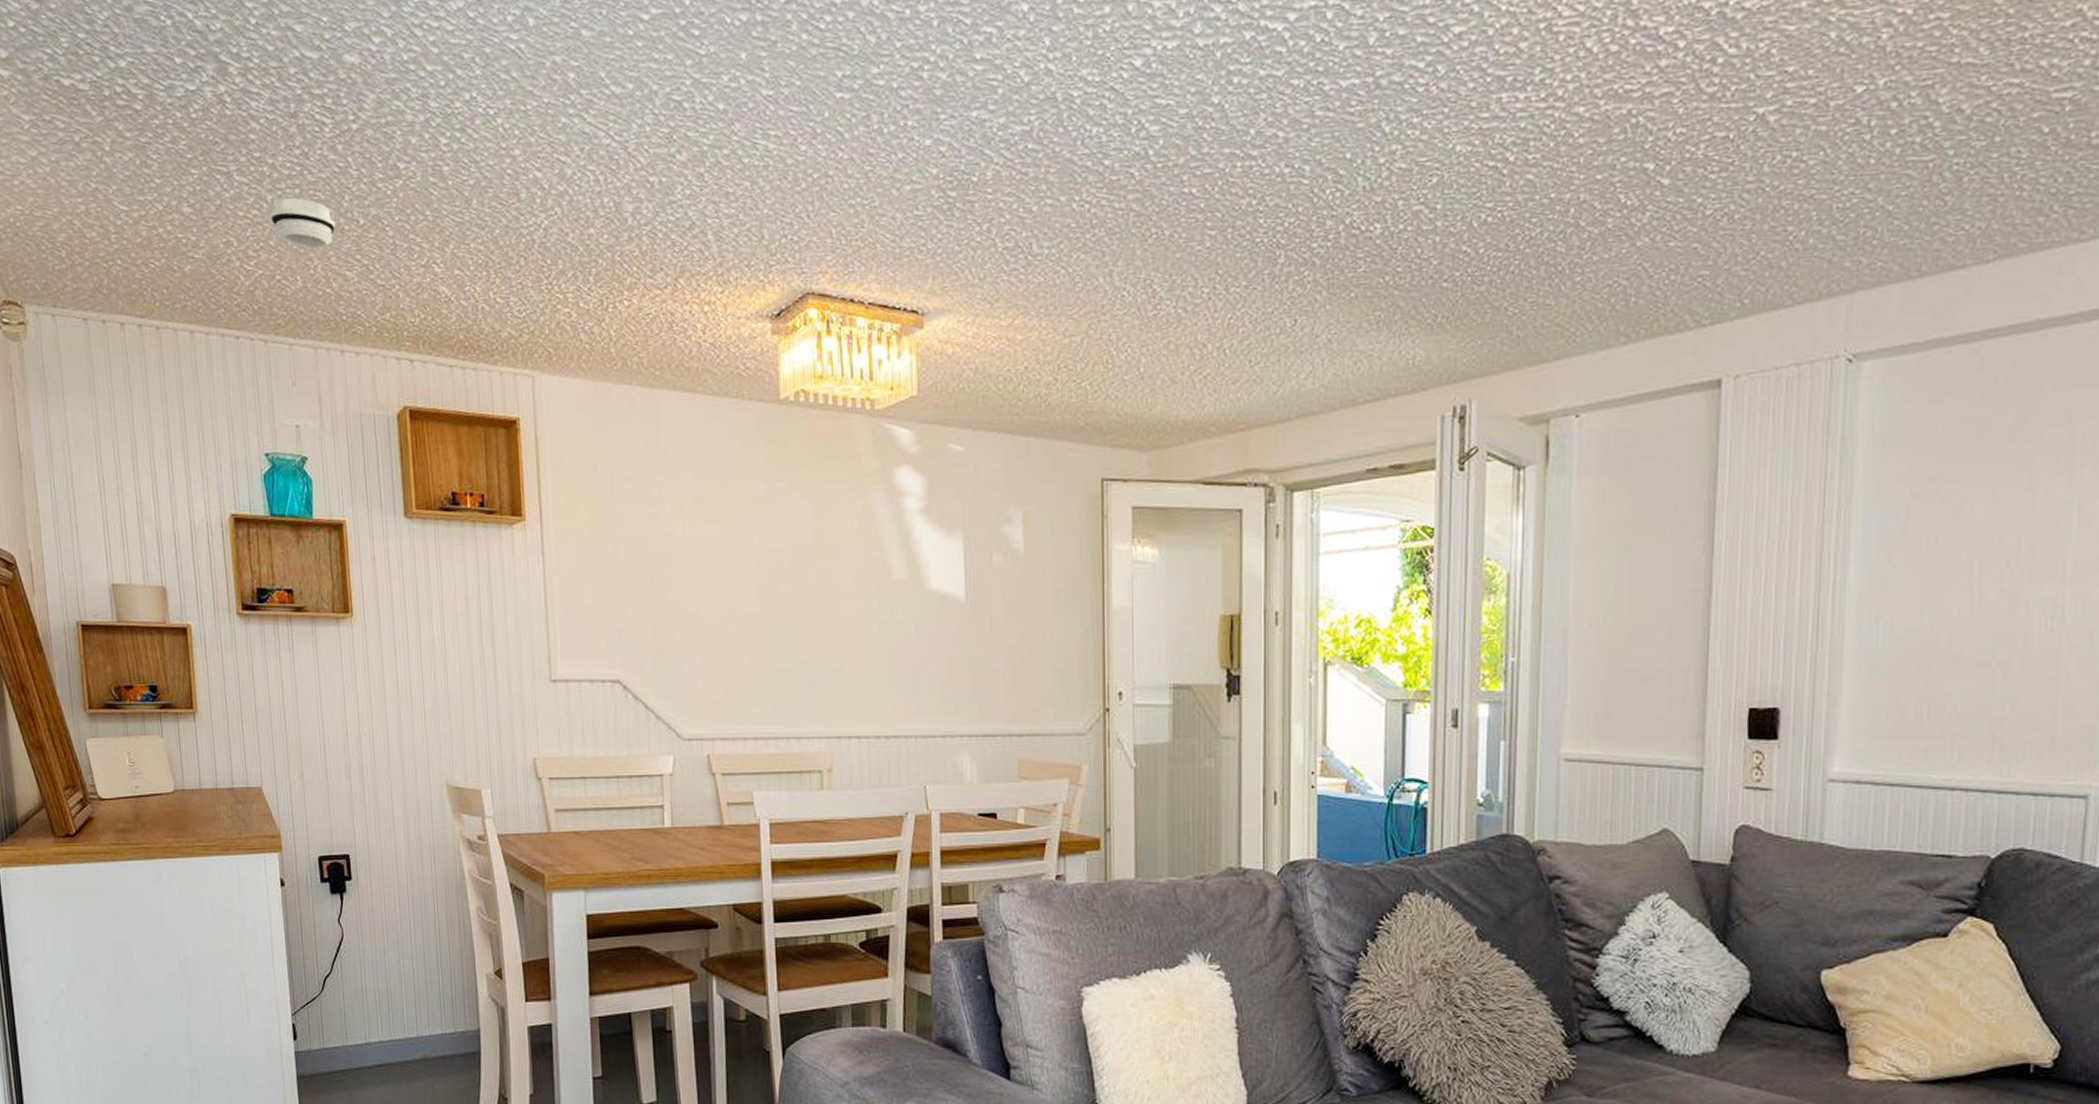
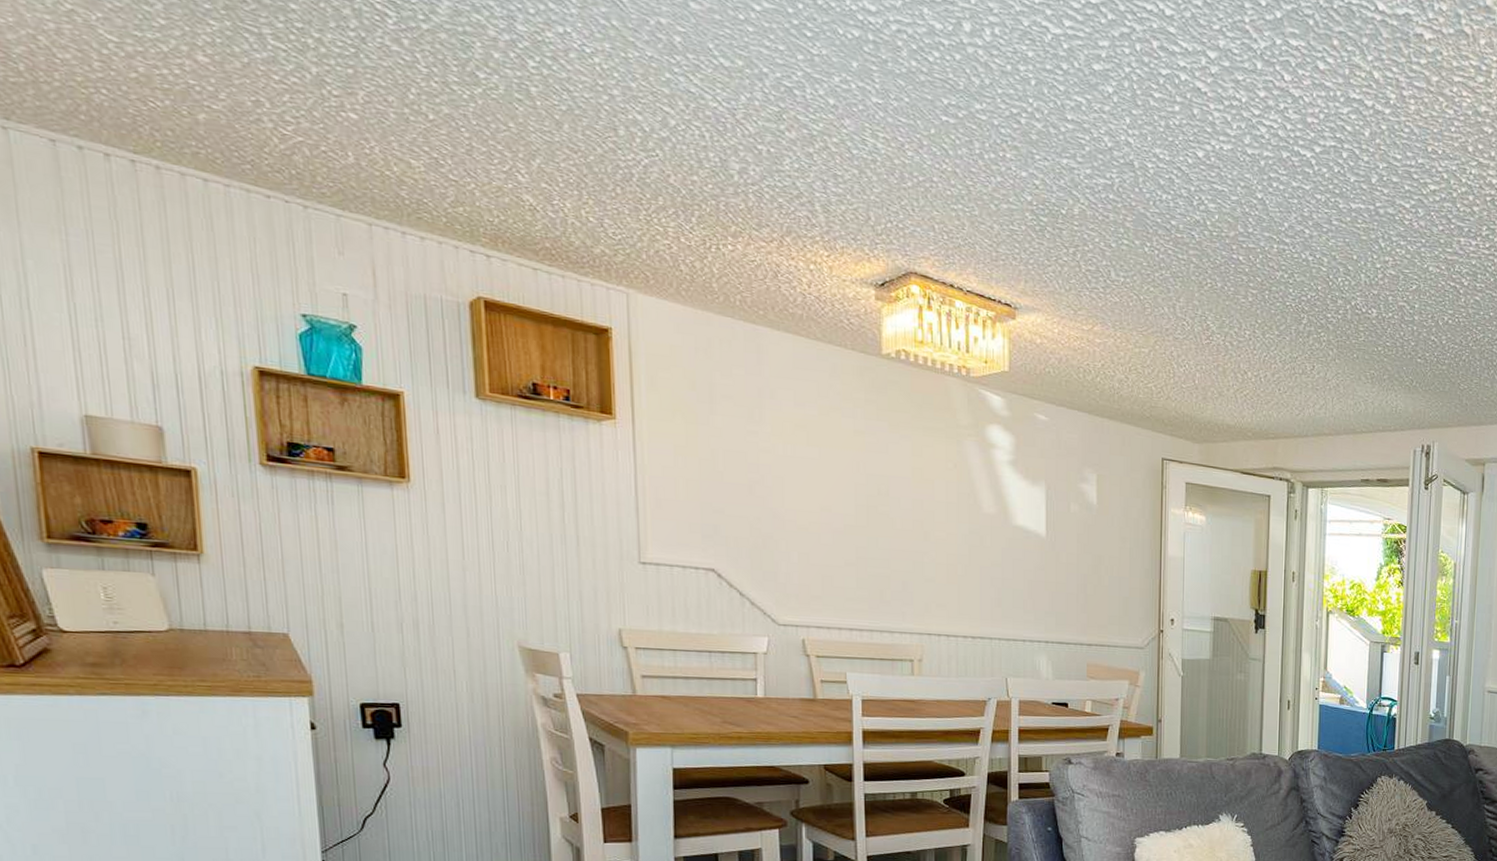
smoke detector: present [270,197,335,249] -> none [314,72,398,132]

